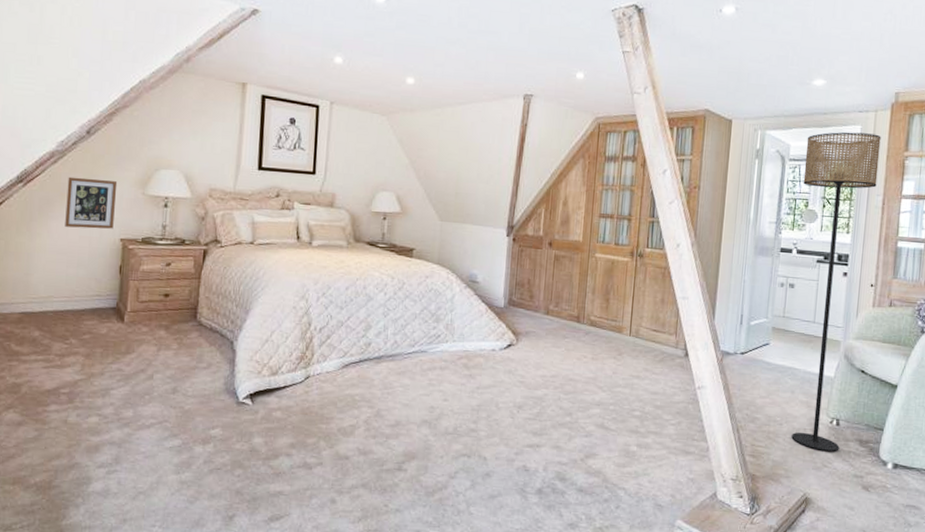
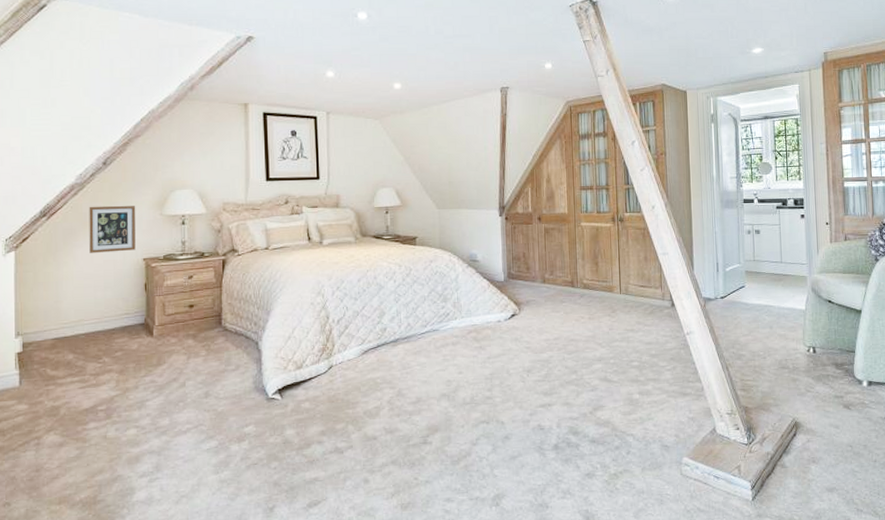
floor lamp: present [791,132,881,452] -> none [753,90,819,378]

